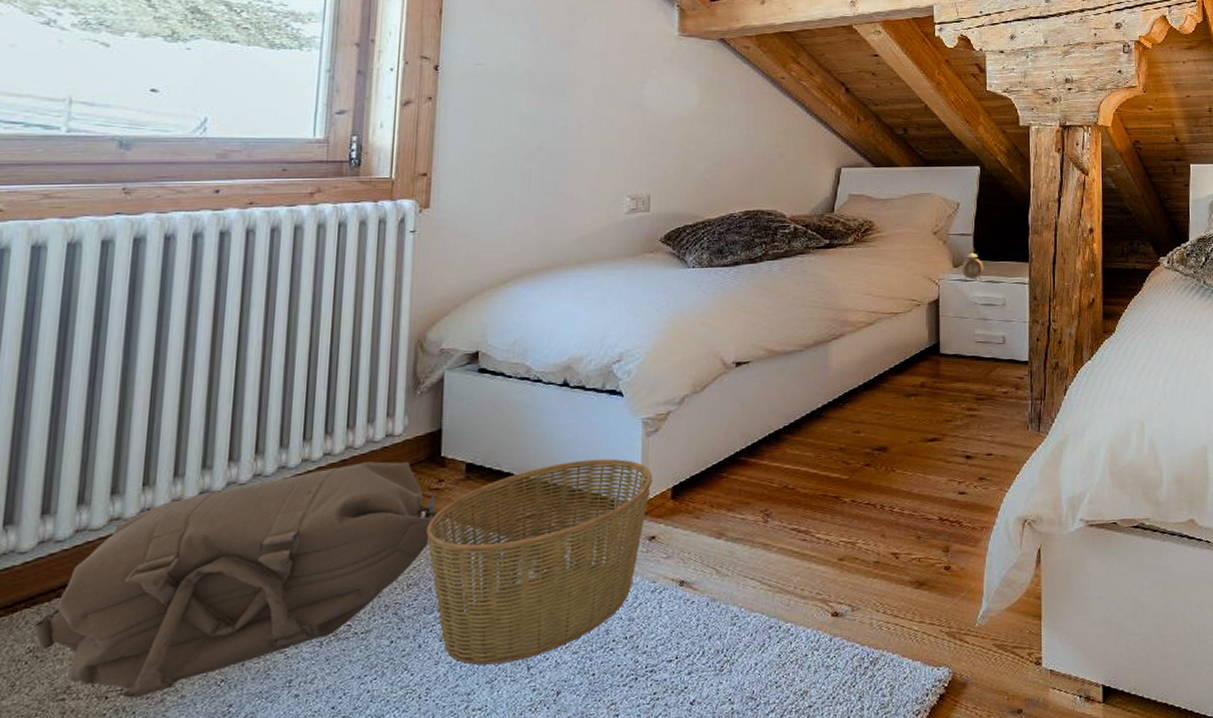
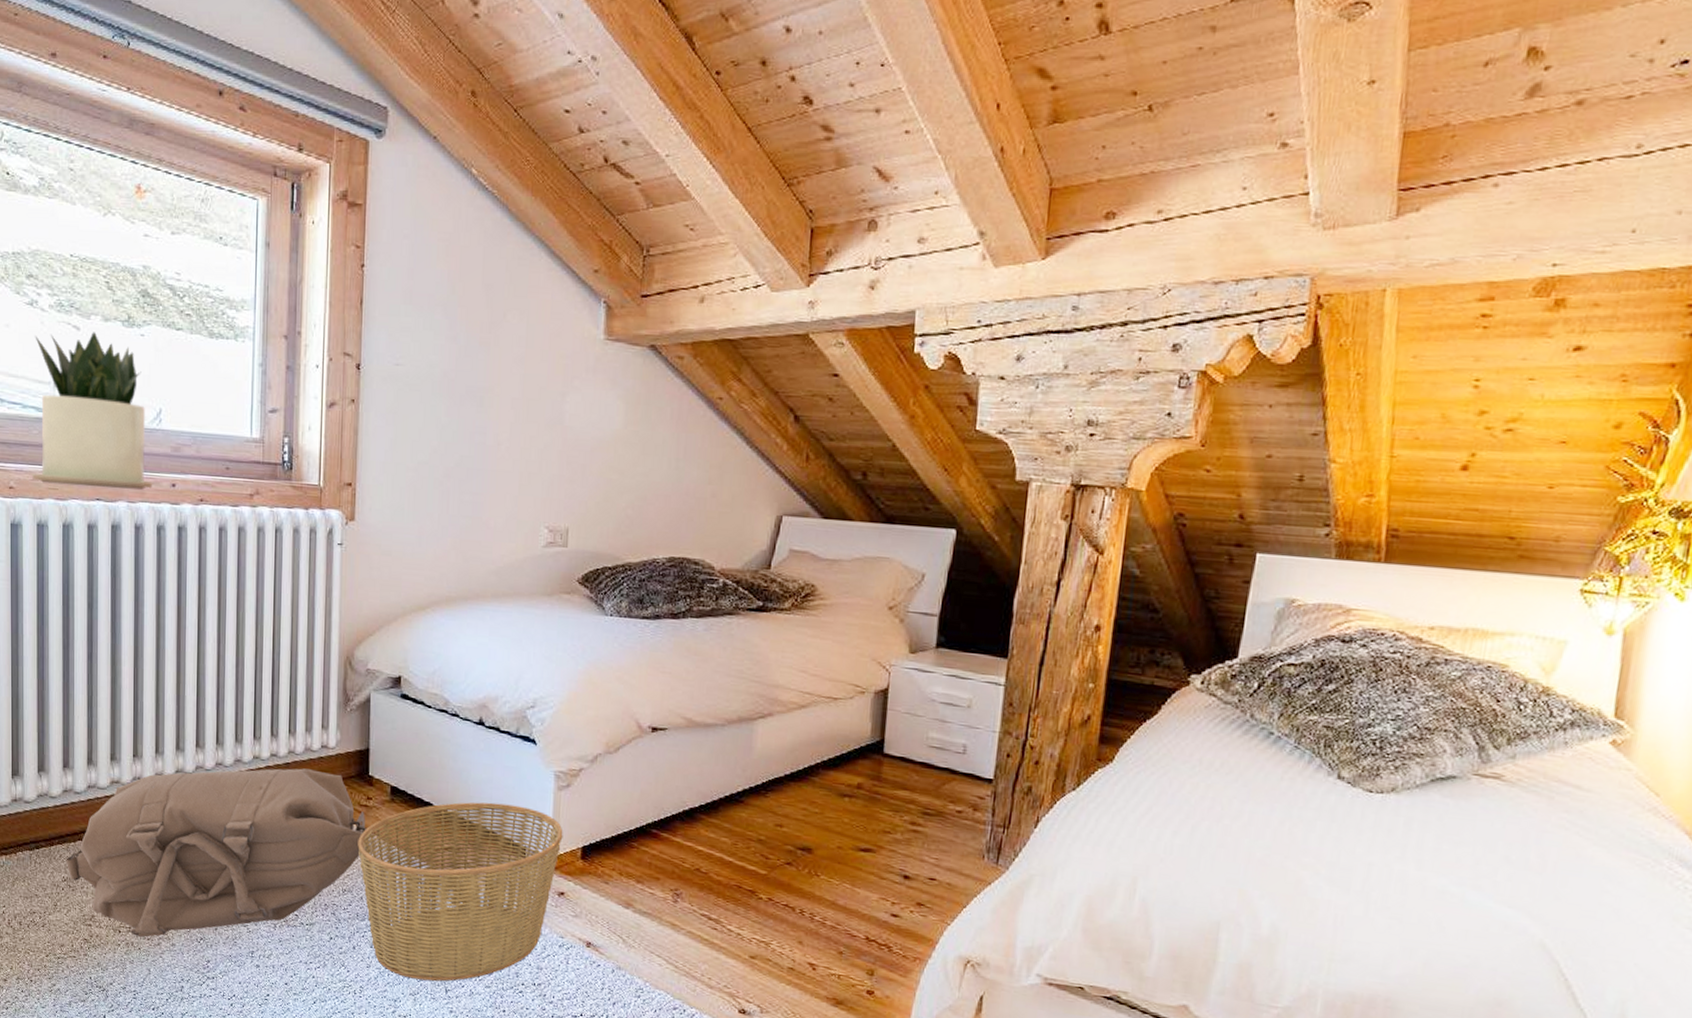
planter: none [26,48,193,202] -> present [29,332,155,490]
alarm clock: present [961,247,983,282] -> none [919,631,948,673]

